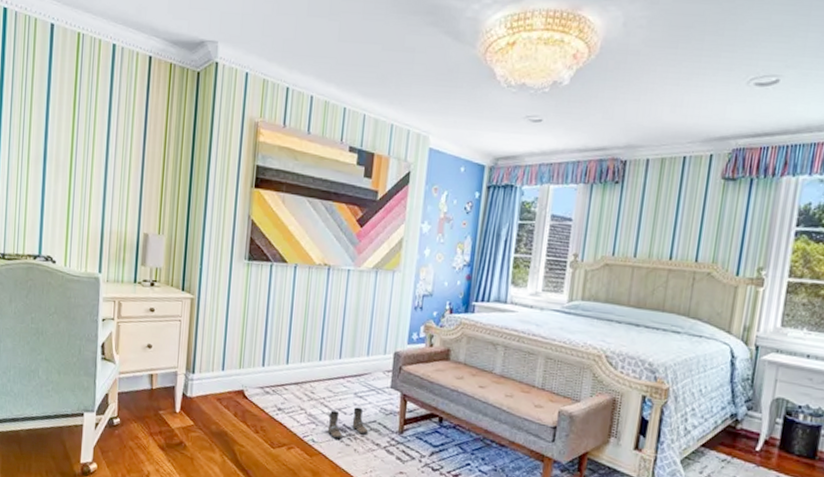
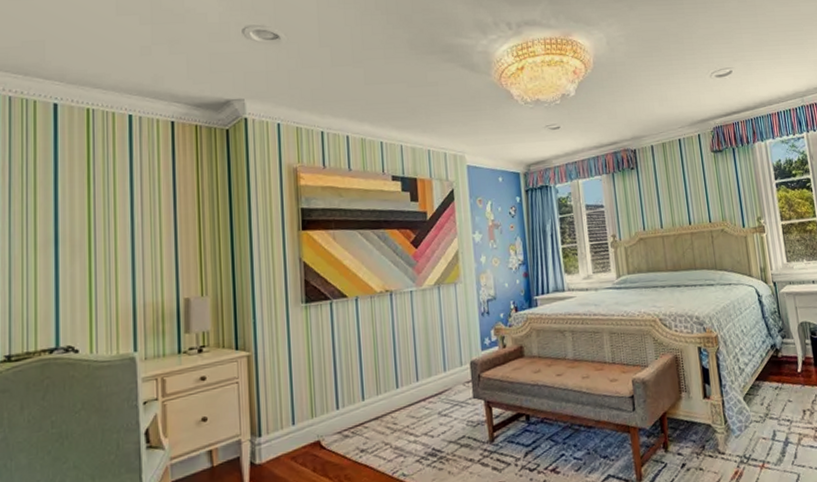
boots: present [327,407,369,439] -> none [416,426,460,467]

